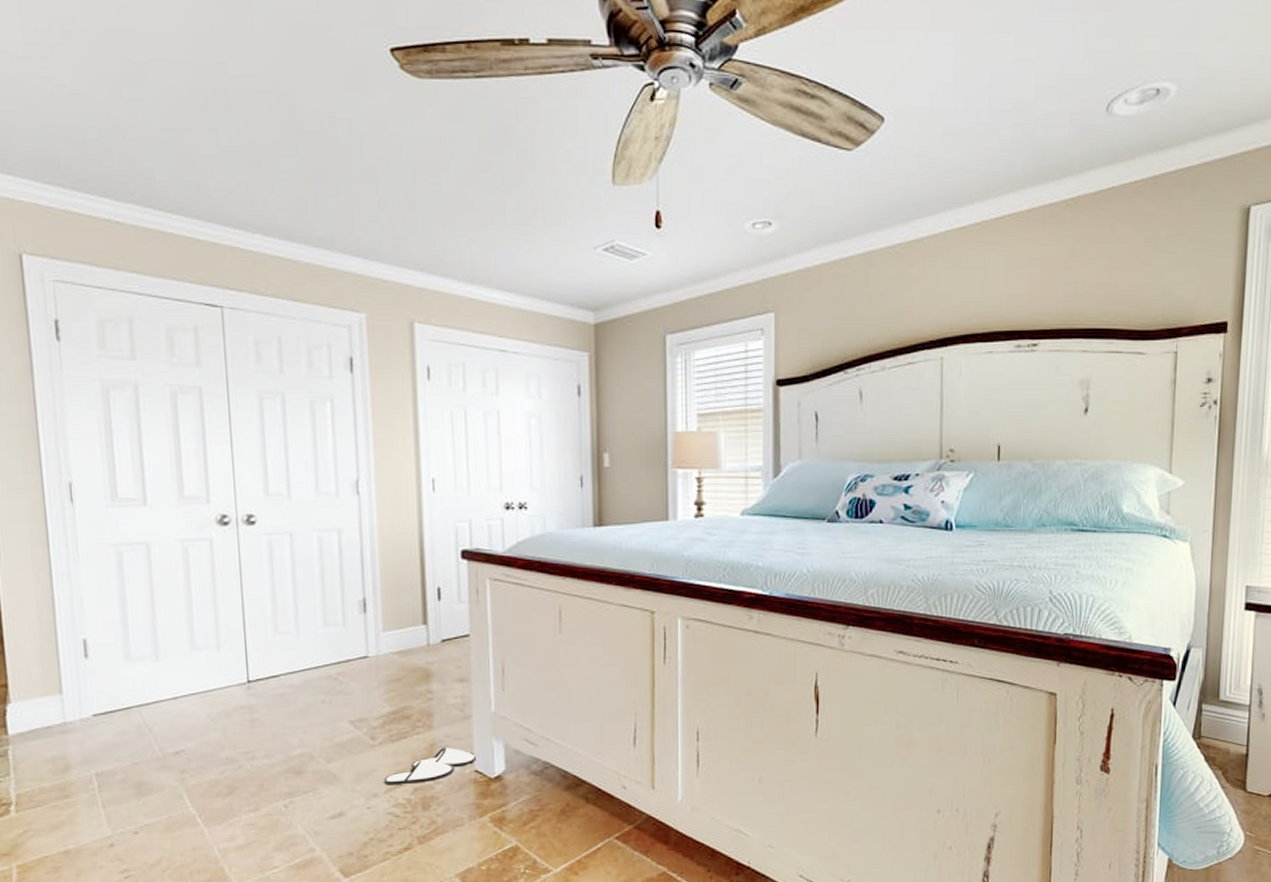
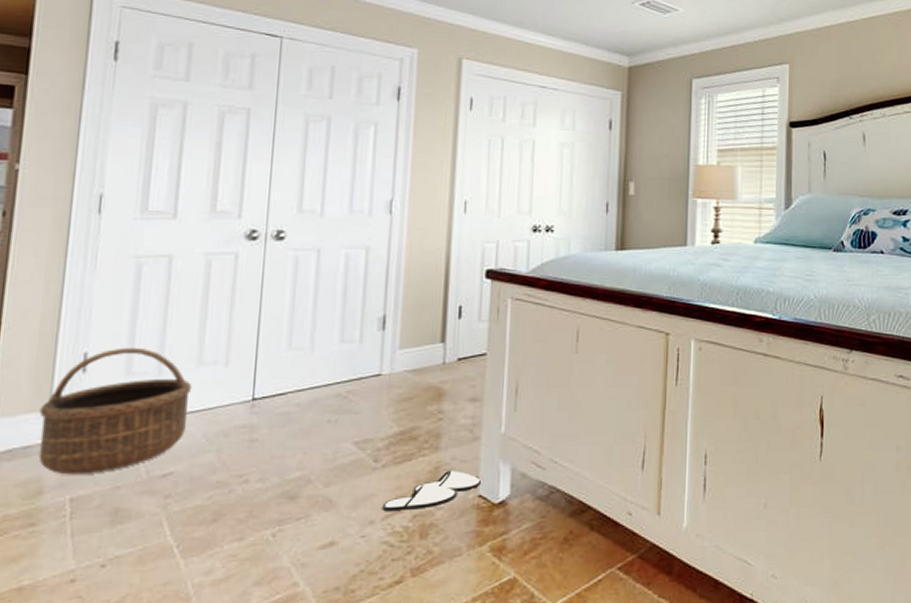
basket: none [52,633,189,752] -> present [38,347,192,475]

